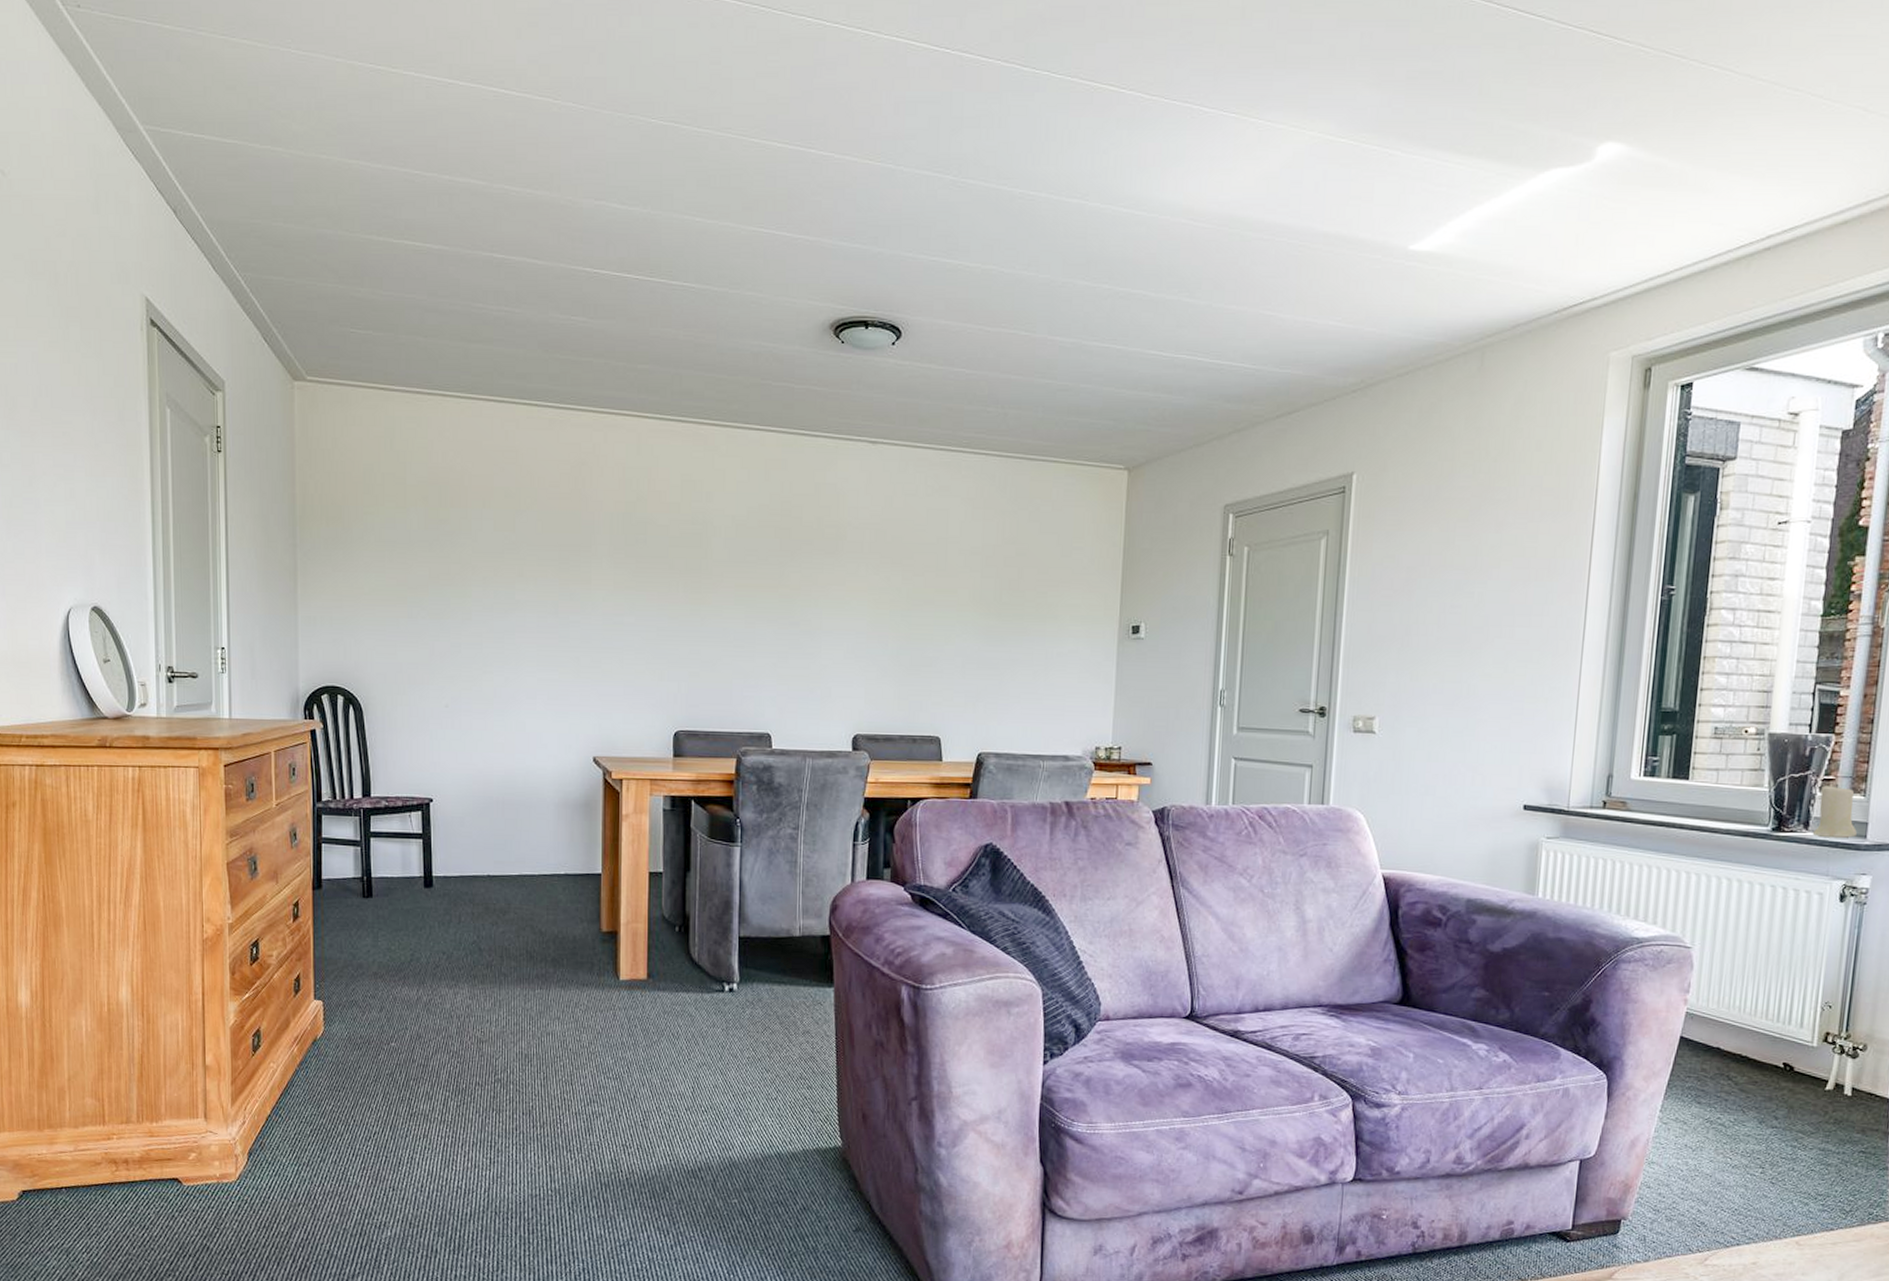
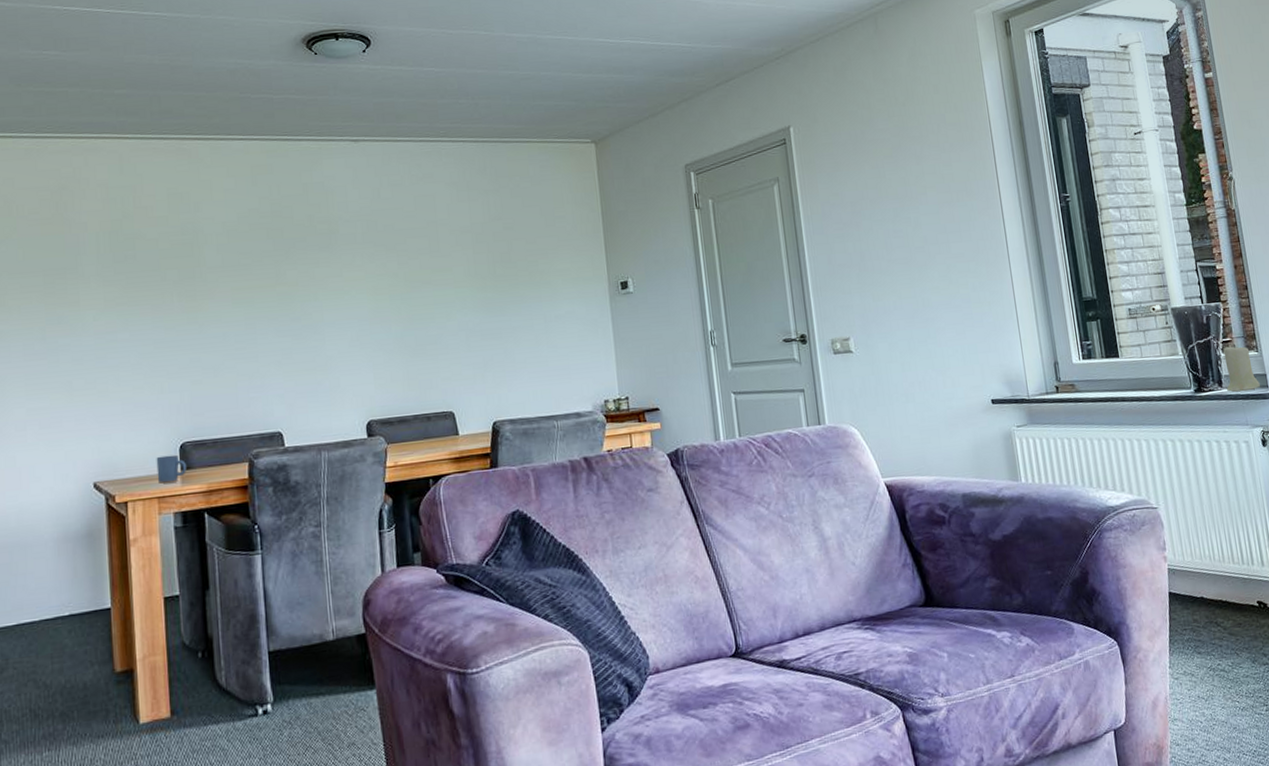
mug: none [651,740,679,767] -> present [156,454,188,484]

